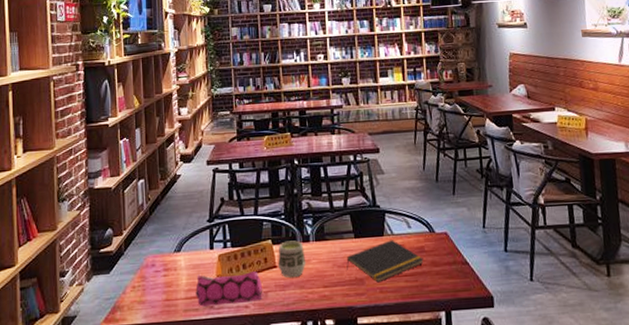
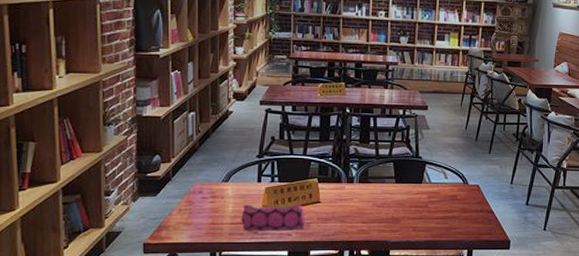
cup: present [277,240,307,278] -> none [321,181,349,213]
notepad: present [346,240,424,283] -> none [385,187,455,223]

